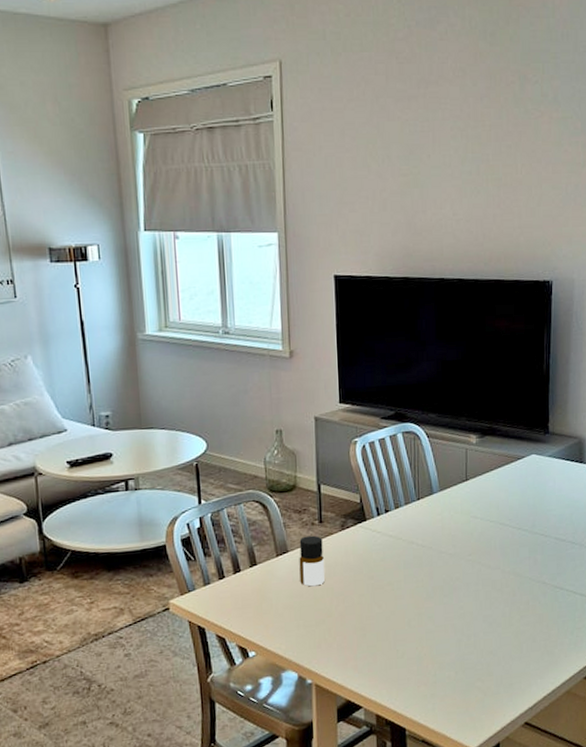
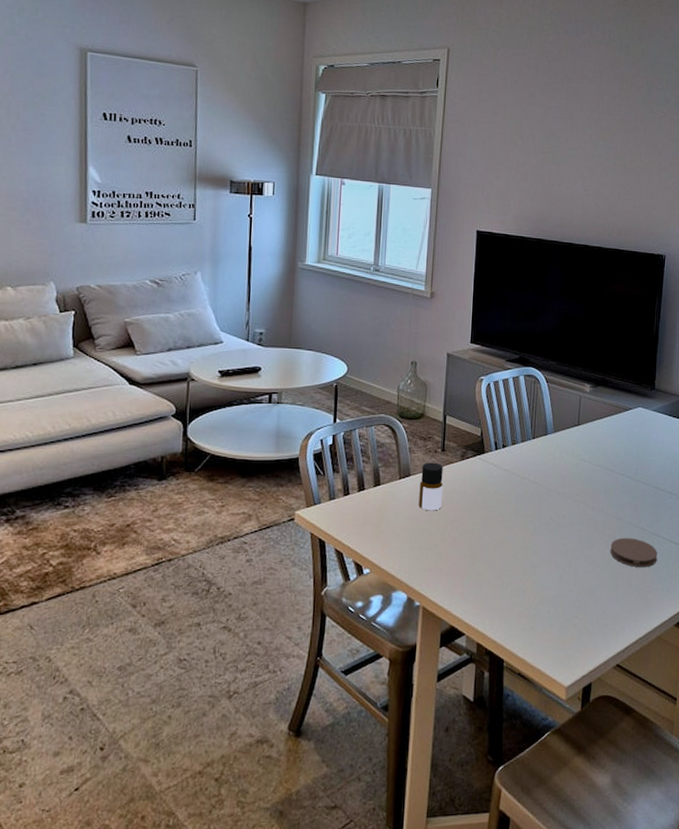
coaster: none [511,593,562,623] -> present [610,538,658,567]

